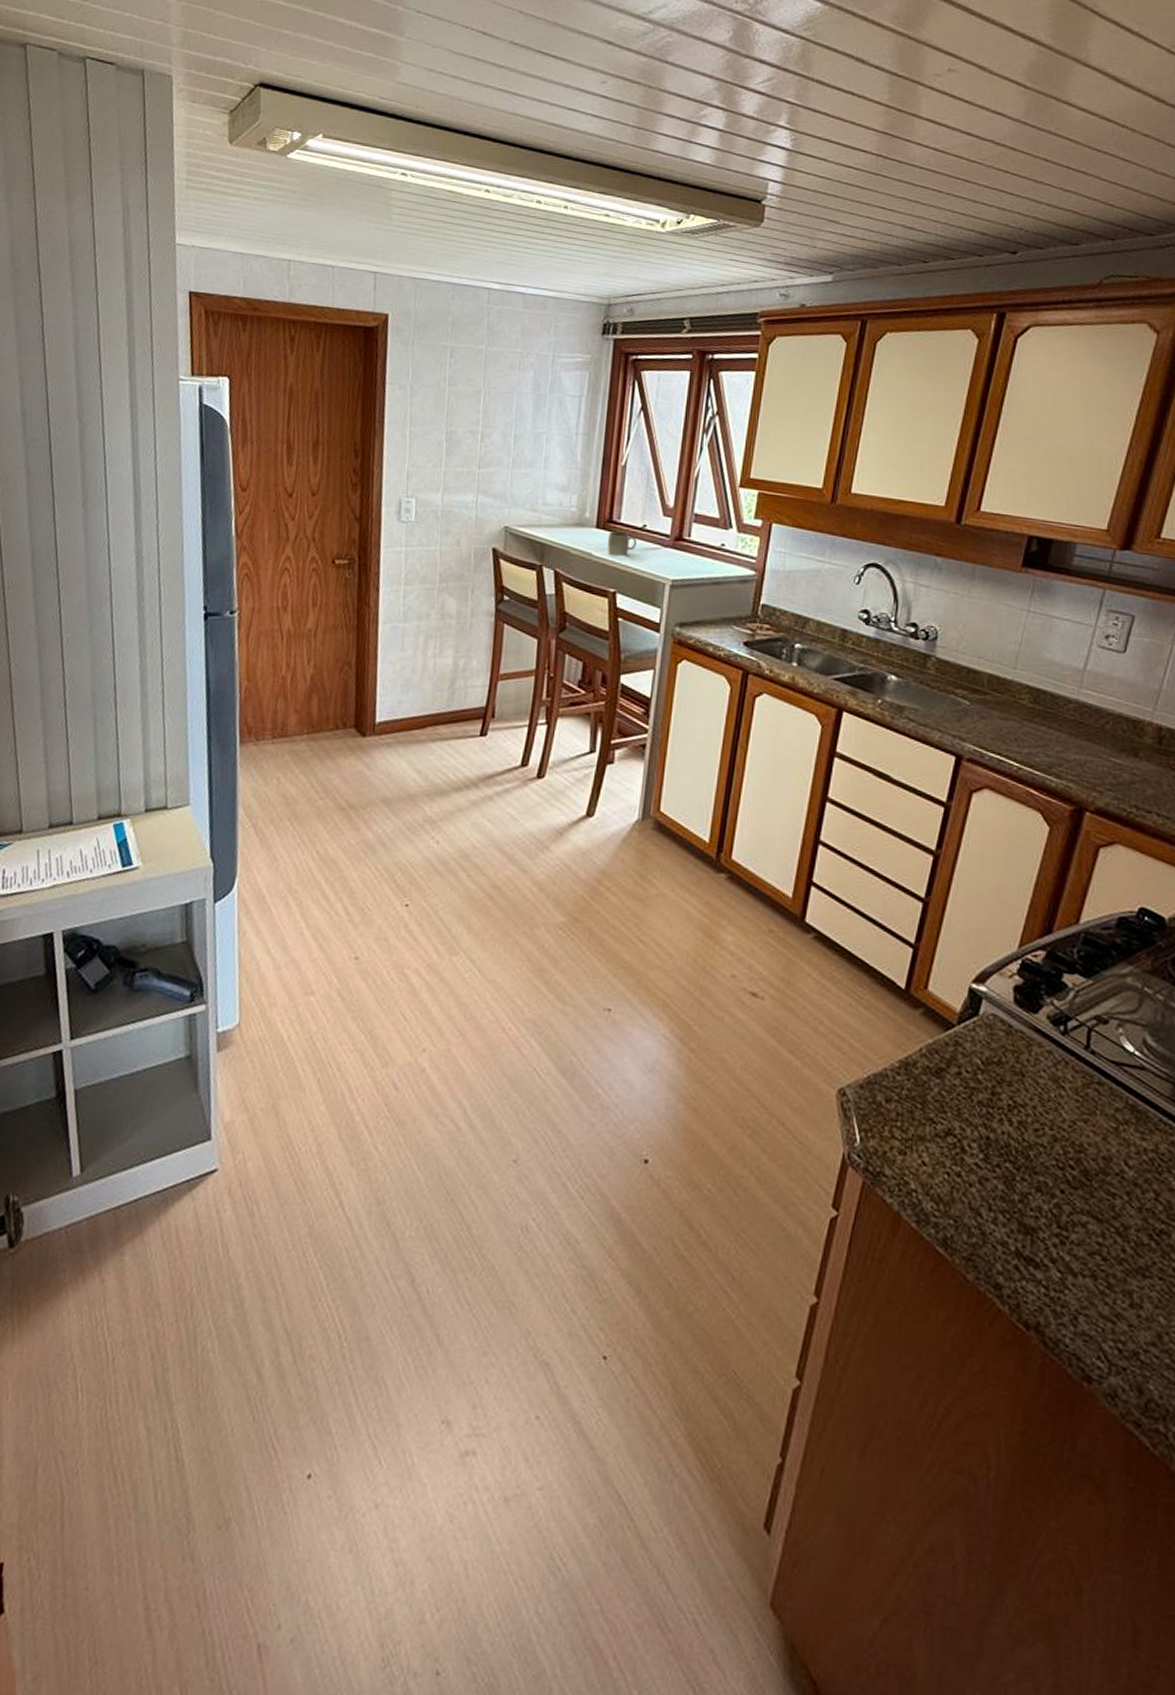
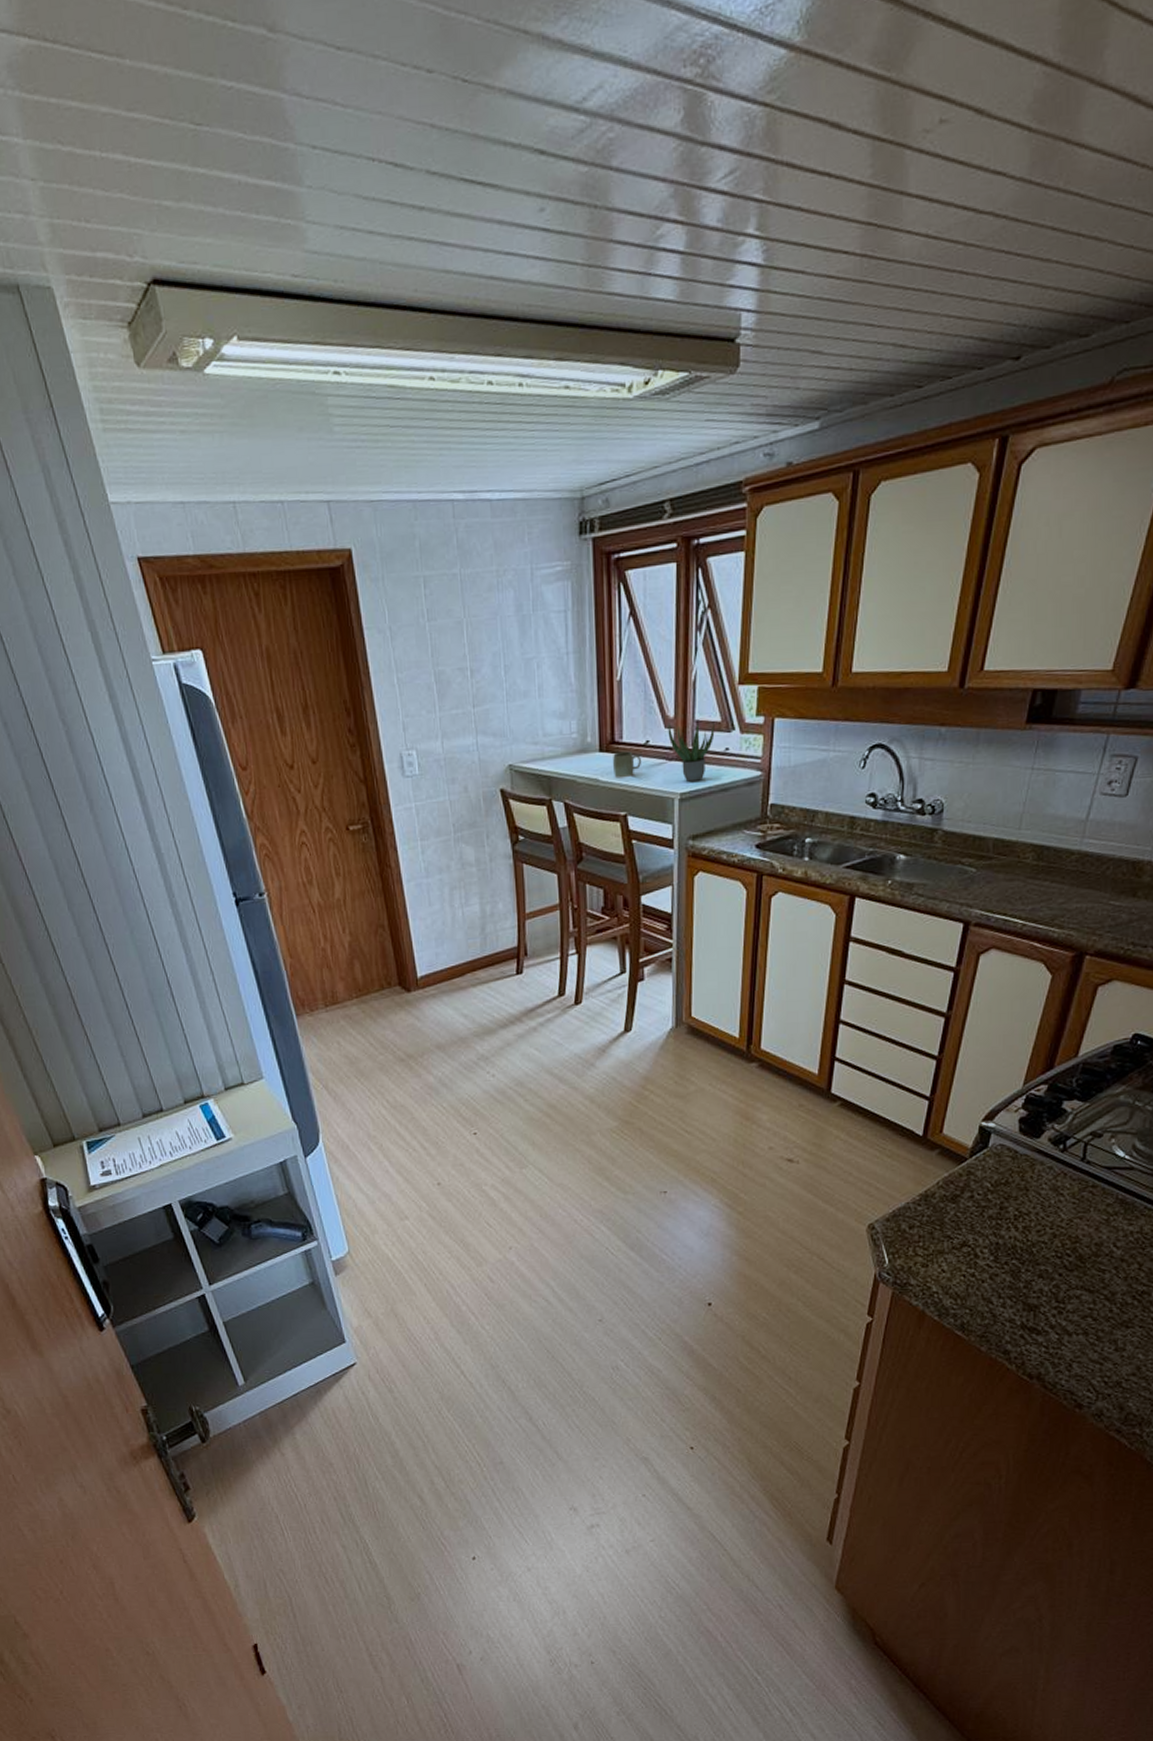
potted plant: none [665,511,713,571] -> present [667,721,715,782]

